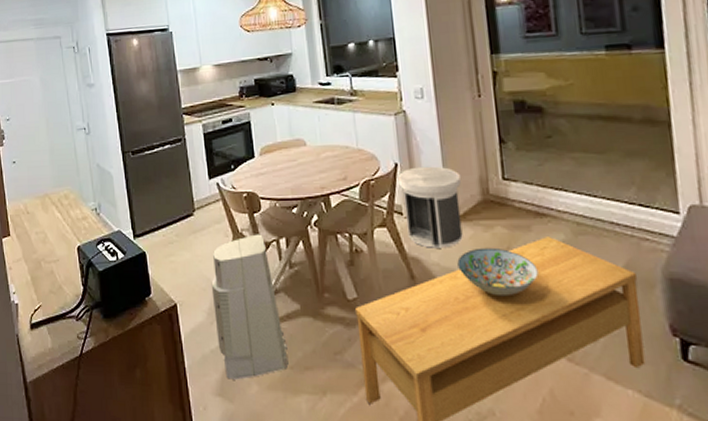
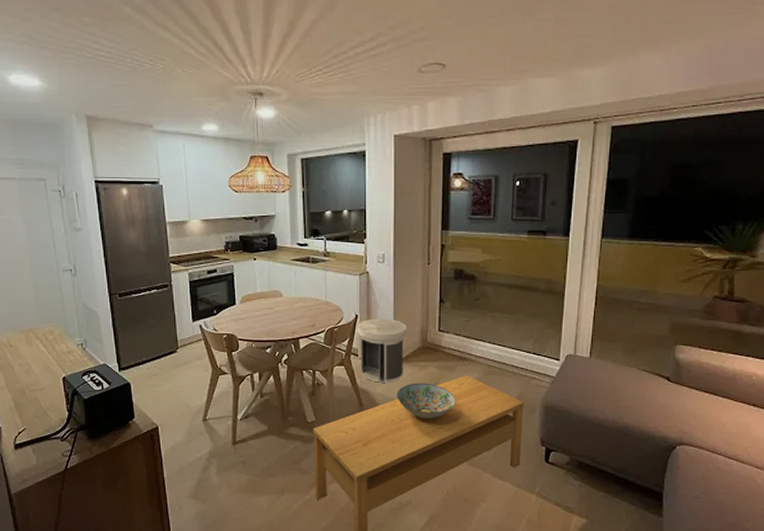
air purifier: present [211,234,289,380] -> none [190,369,255,486]

